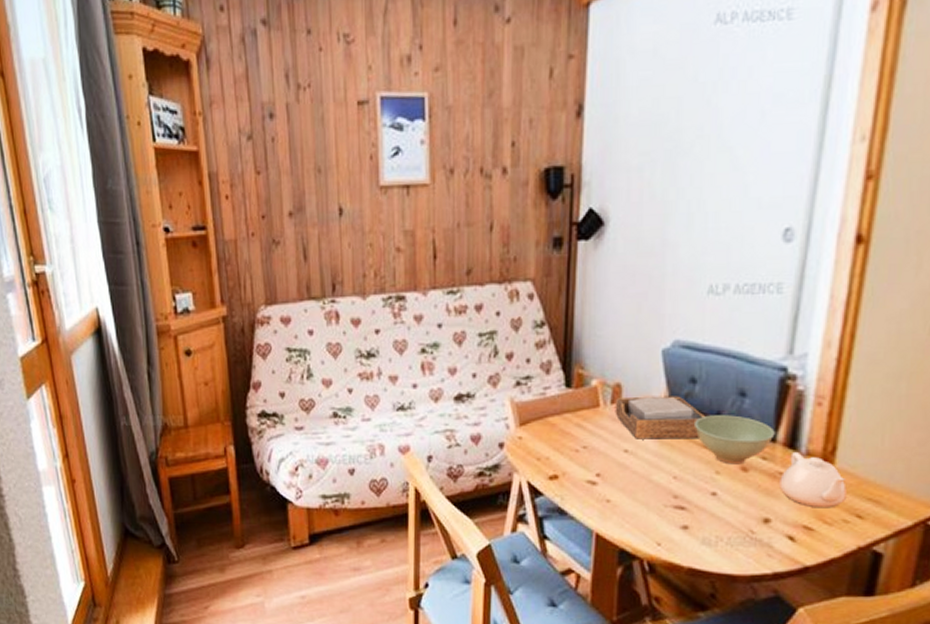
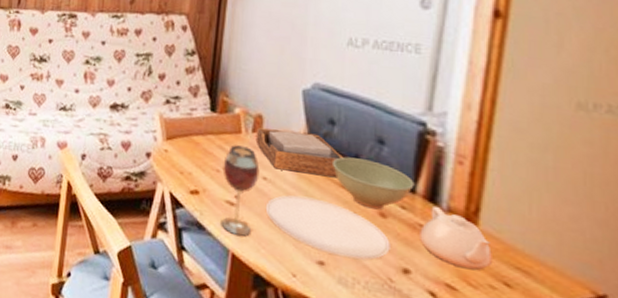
wineglass: none [582,420,620,514] -> present [221,145,260,236]
plate: none [628,463,752,518] -> present [265,195,390,260]

